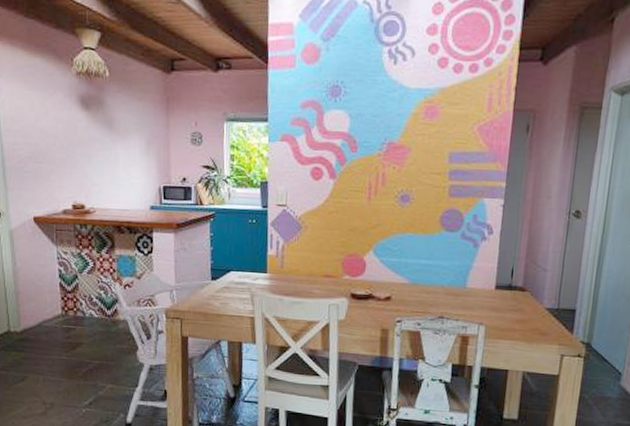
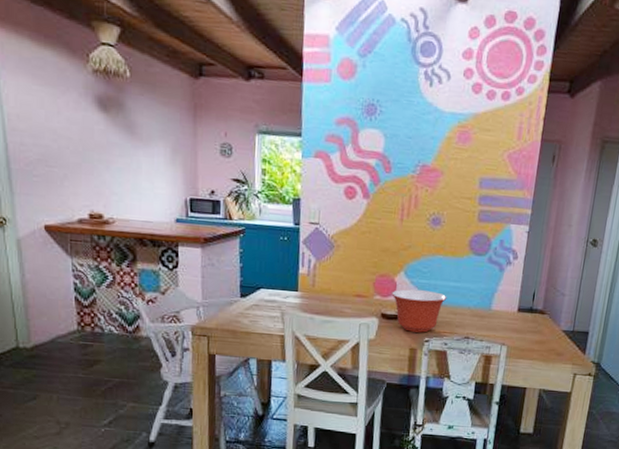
mixing bowl: none [361,268,419,313] -> present [391,289,447,333]

